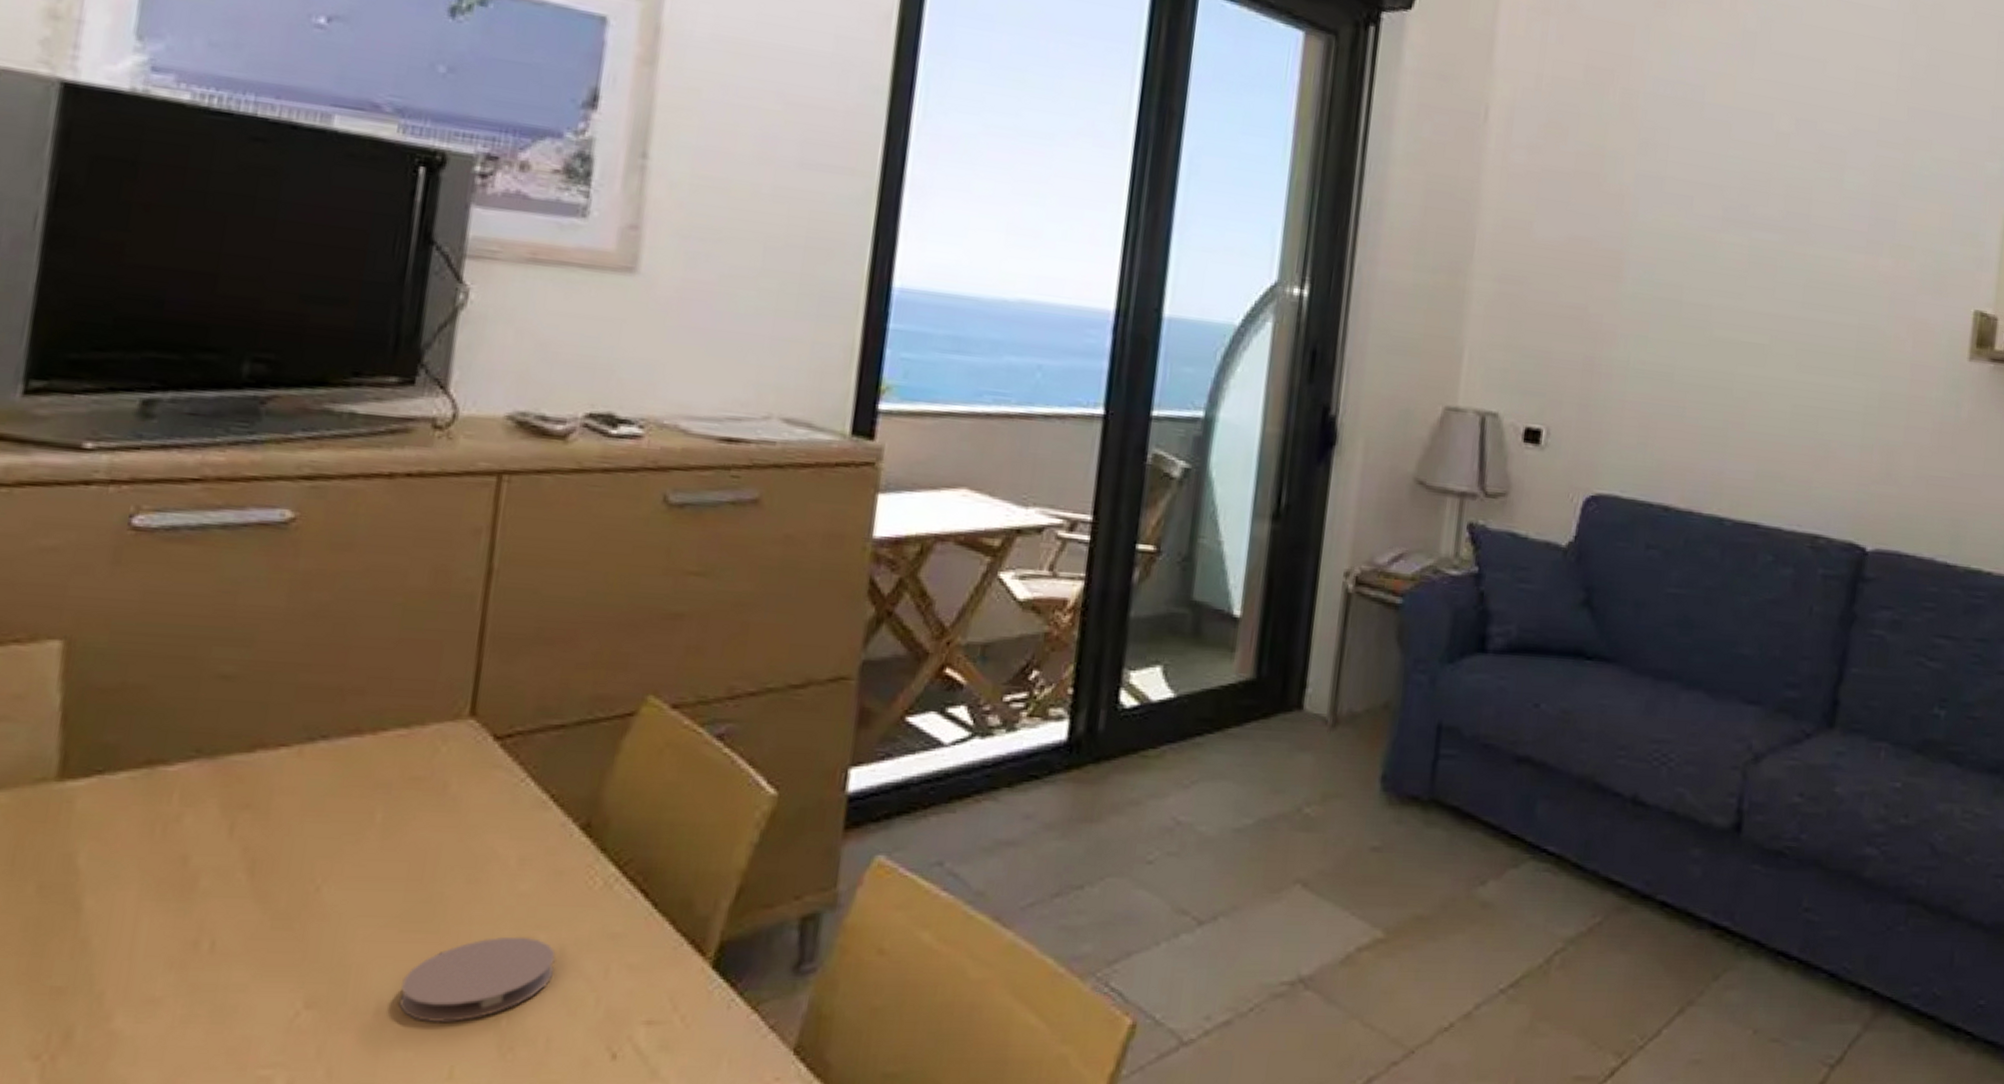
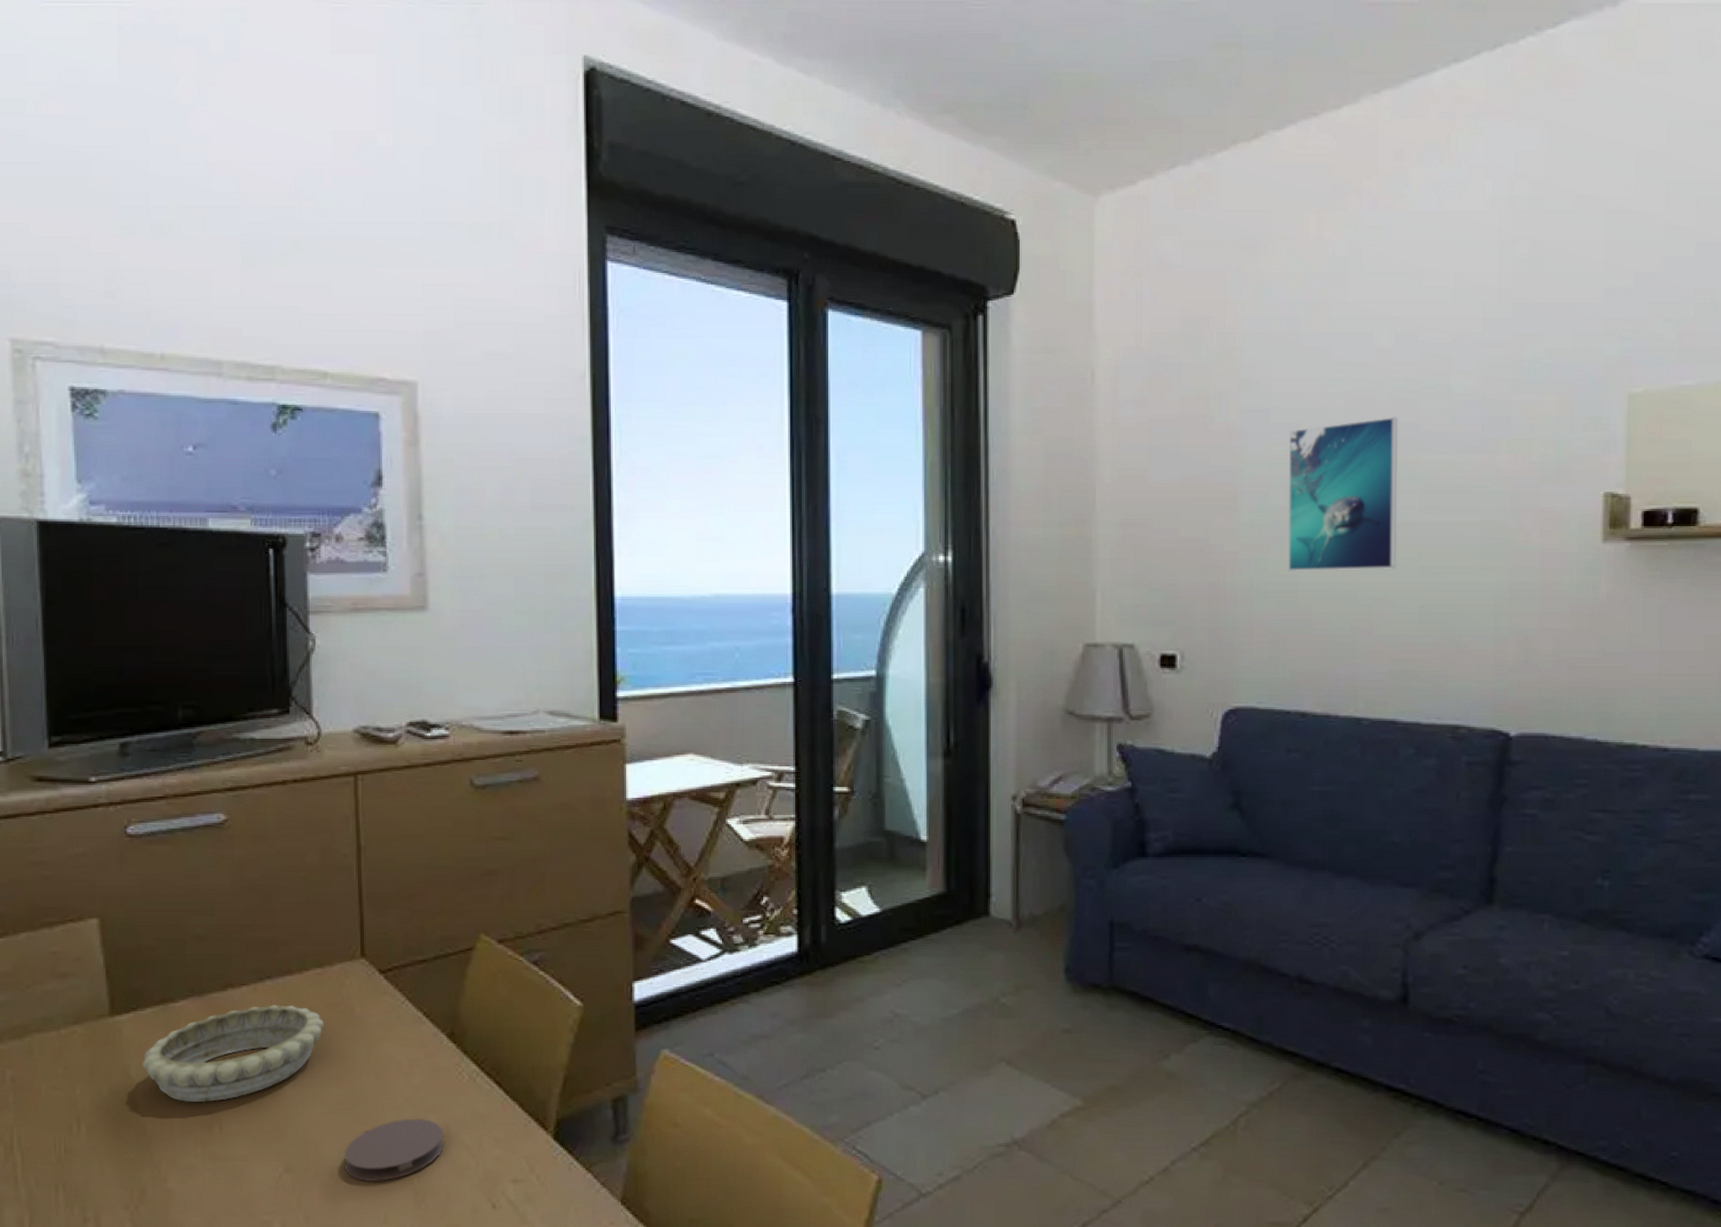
decorative bowl: none [99,775,400,909] -> present [142,1005,325,1103]
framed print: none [1667,202,1791,363] -> present [1288,416,1399,572]

